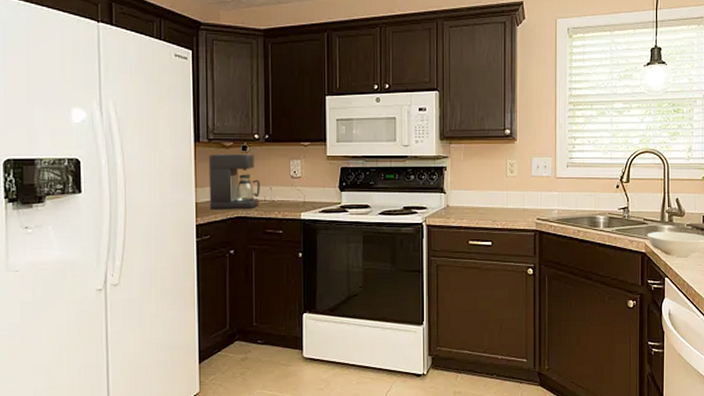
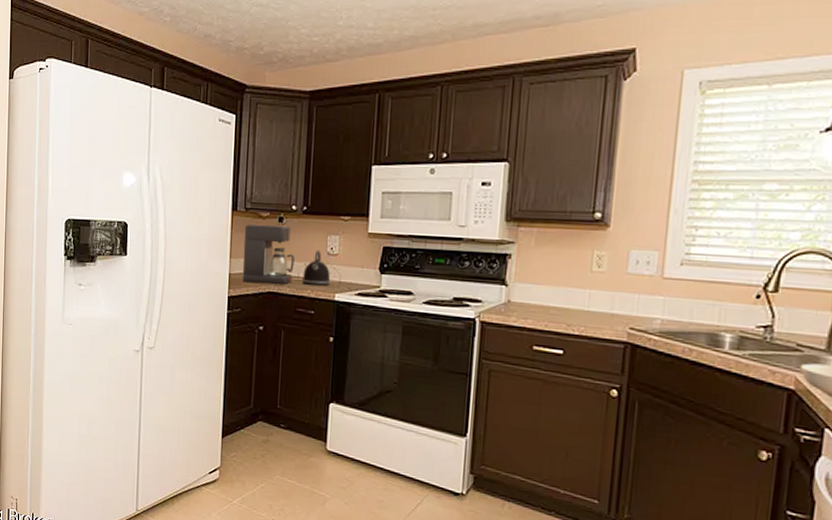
kettle: none [269,174,296,208] -> present [303,250,331,286]

